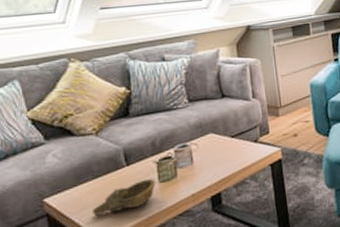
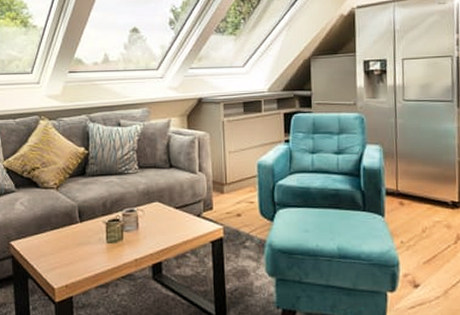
decorative bowl: present [93,179,155,216] -> none [49,238,103,265]

